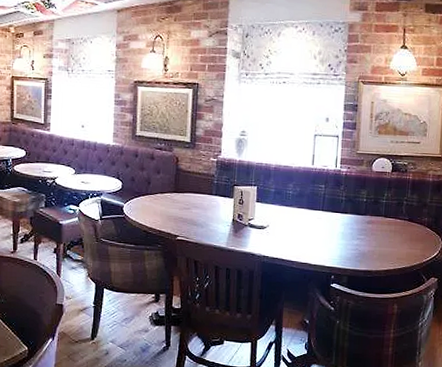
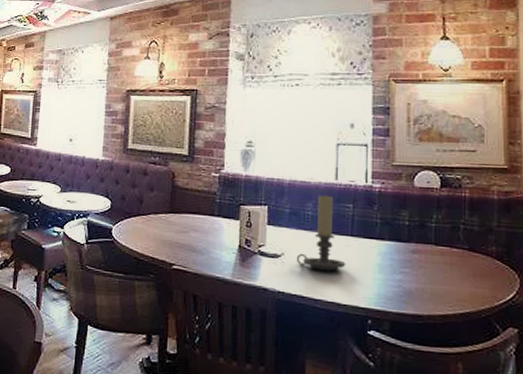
candle holder: none [278,177,317,239] -> present [296,195,346,271]

